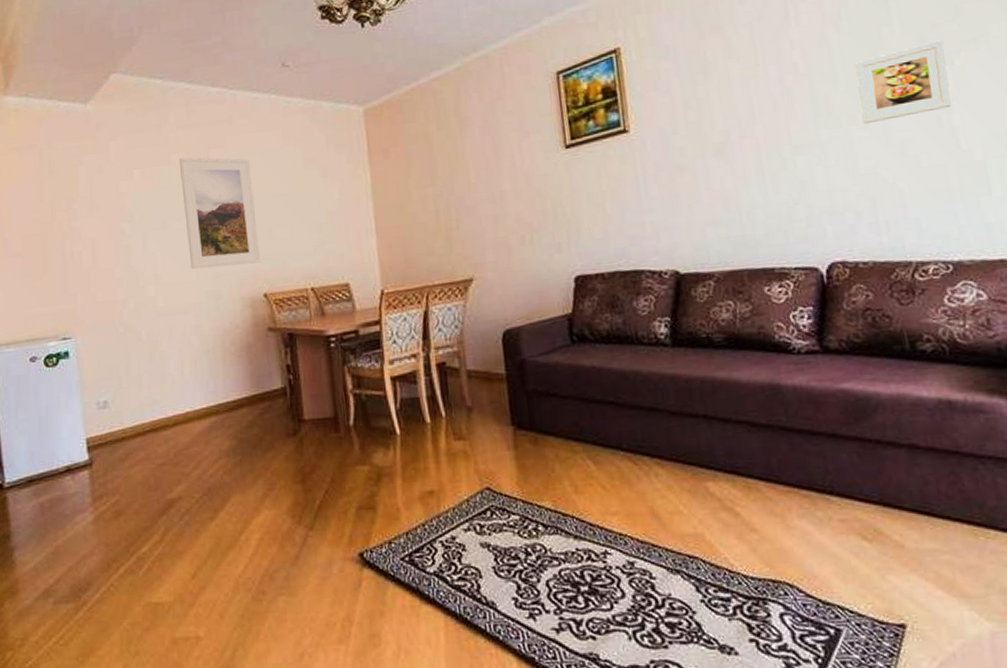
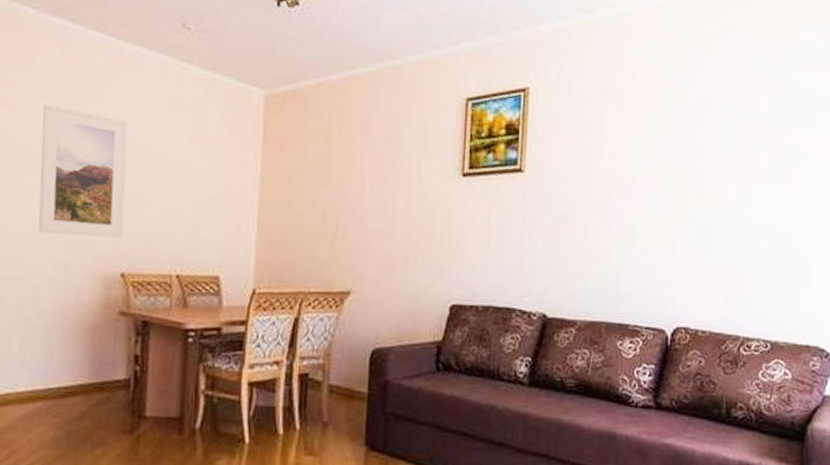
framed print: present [855,40,952,125] -> none [723,143,797,206]

